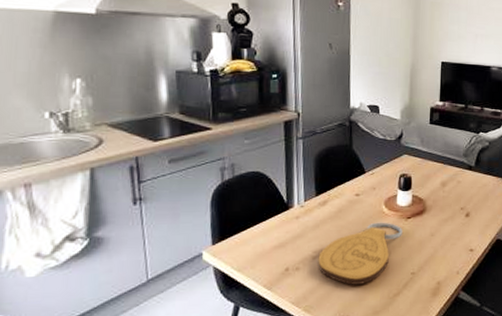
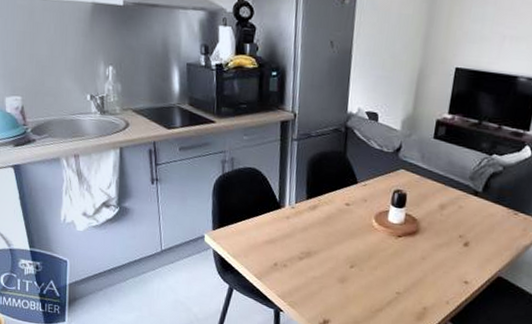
cutting board: present [318,222,402,285] -> none [304,235,391,294]

